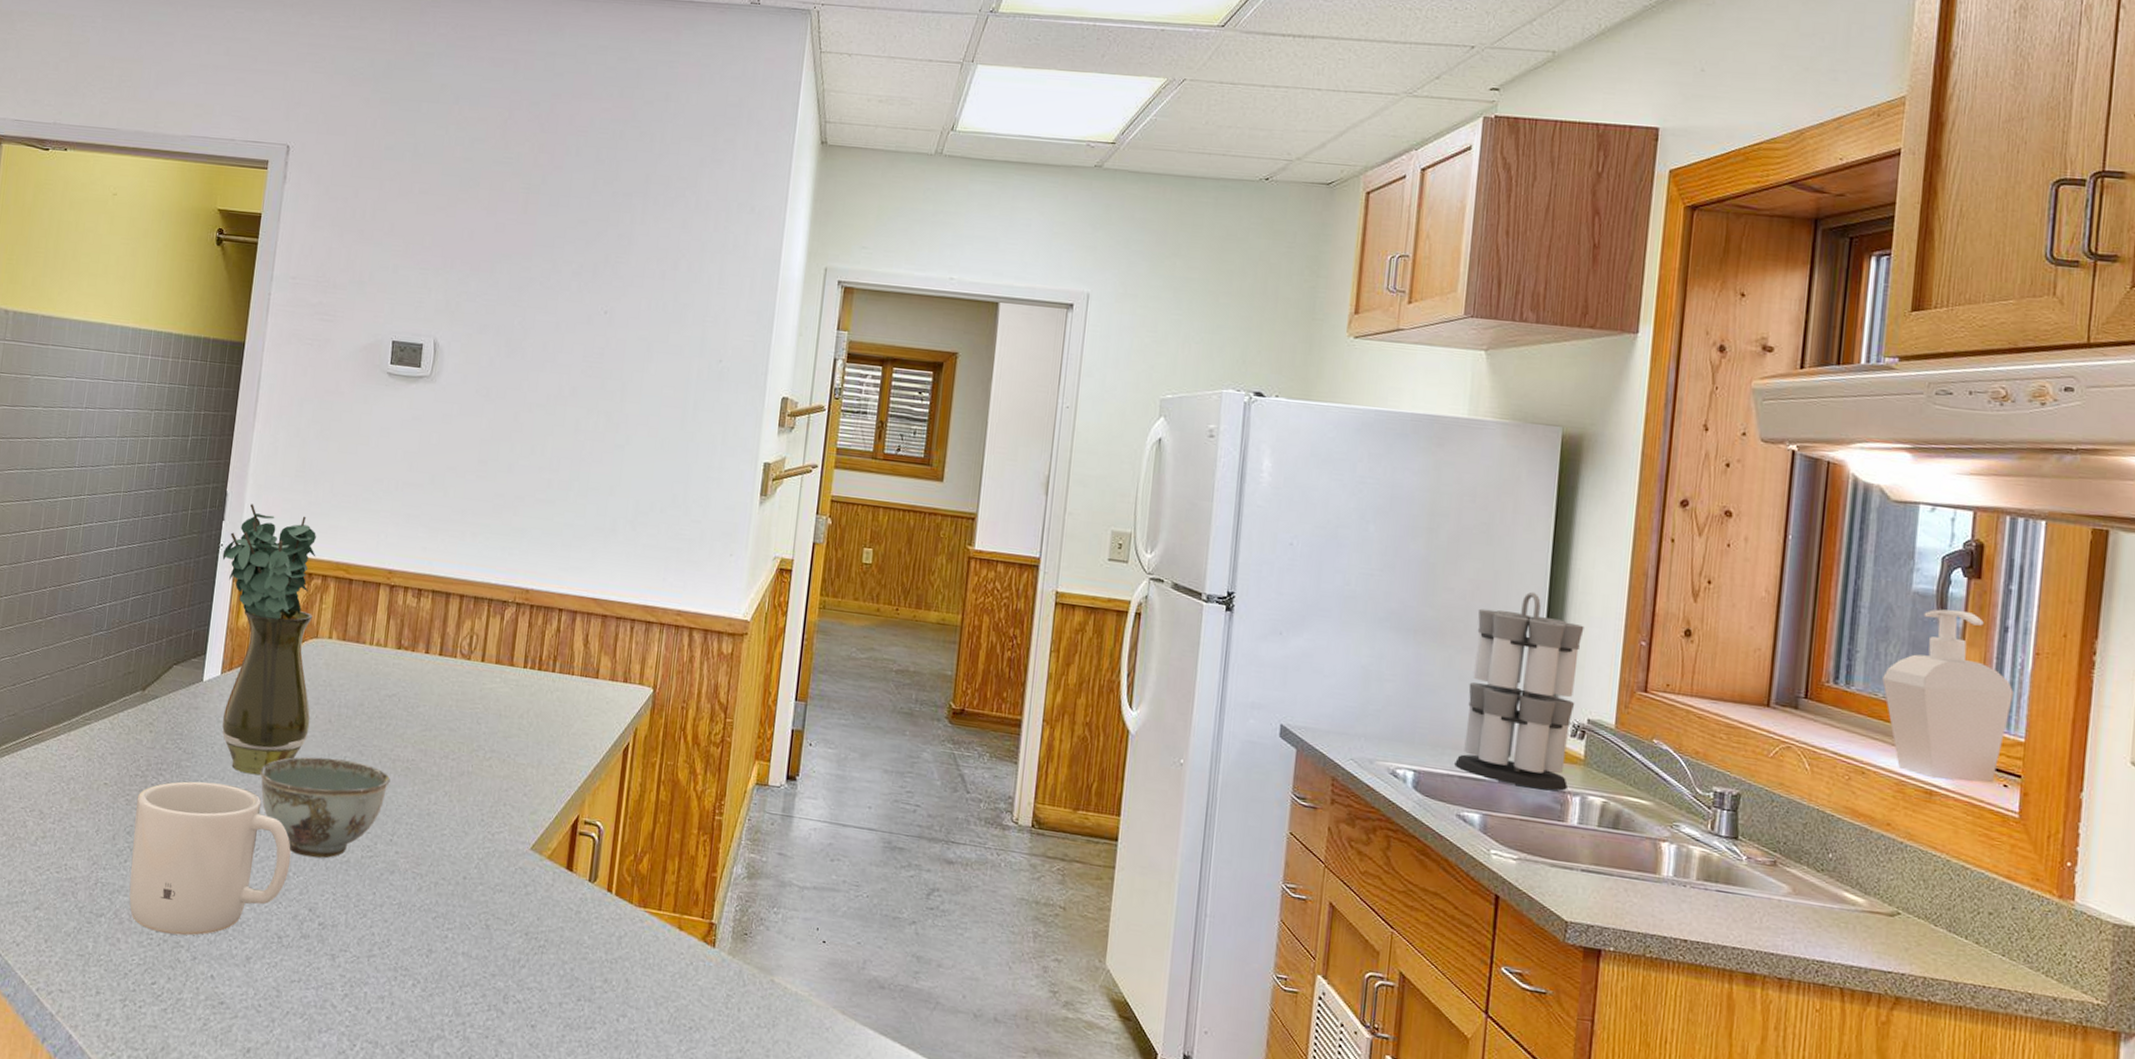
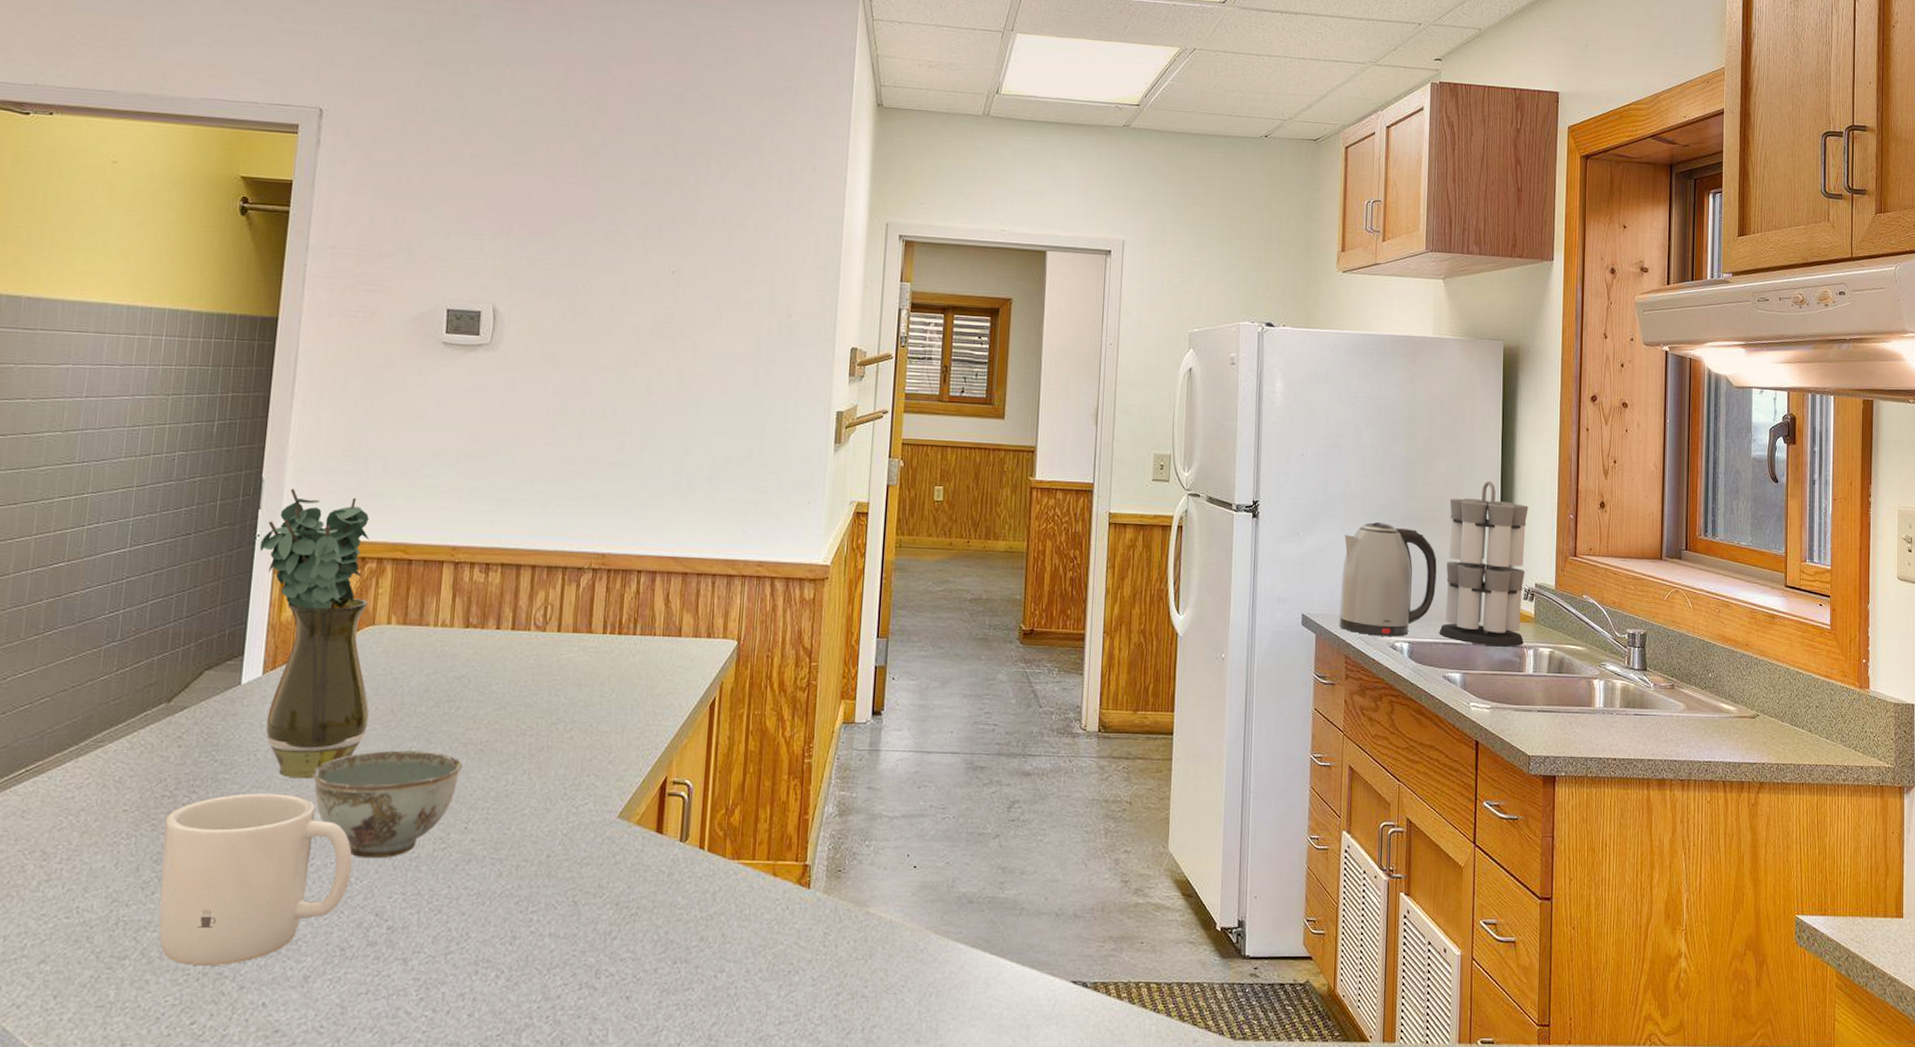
kettle: none [1326,628,1457,763] -> present [1339,522,1437,637]
soap bottle: present [1882,609,2014,783] -> none [1736,469,1821,605]

